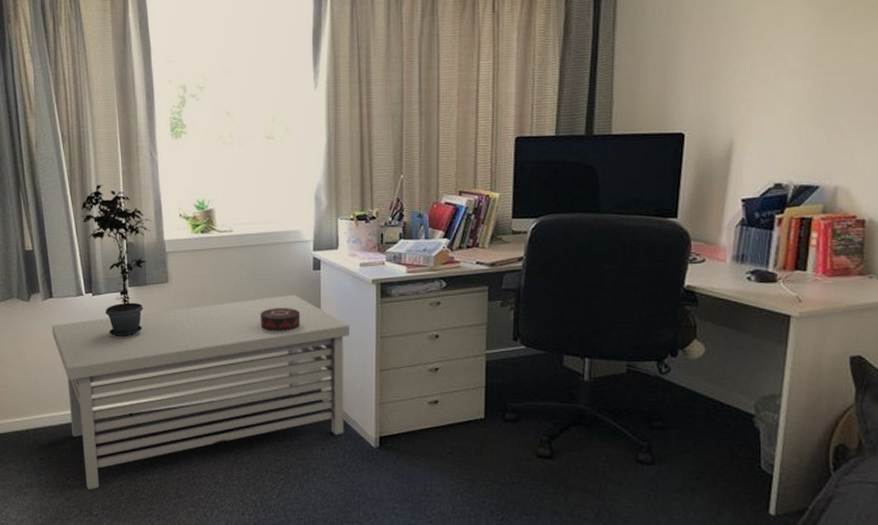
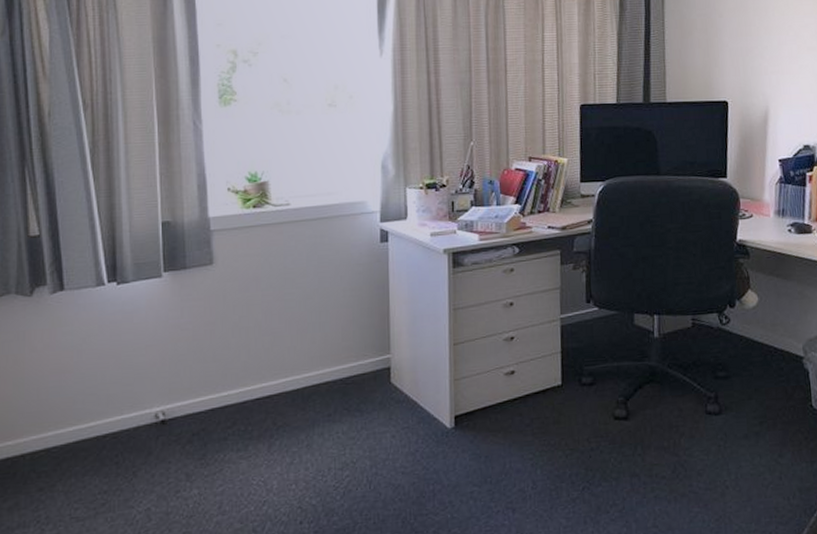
storage bench: present [52,294,351,490] -> none [62,269,422,520]
potted plant: present [80,185,151,338] -> none [104,158,193,332]
decorative box: present [260,308,301,332] -> none [321,284,367,312]

